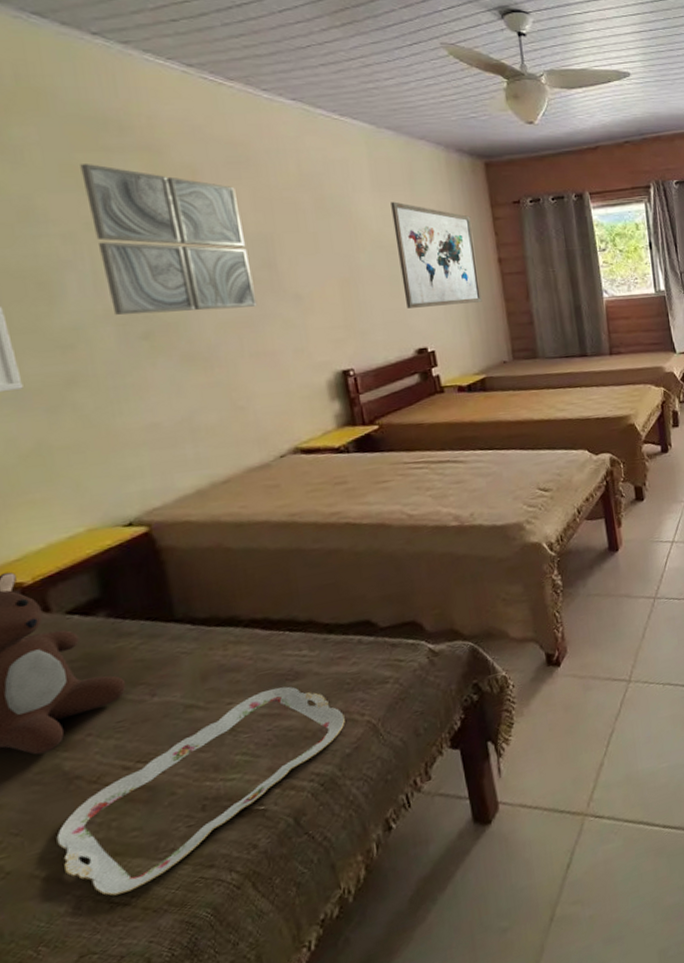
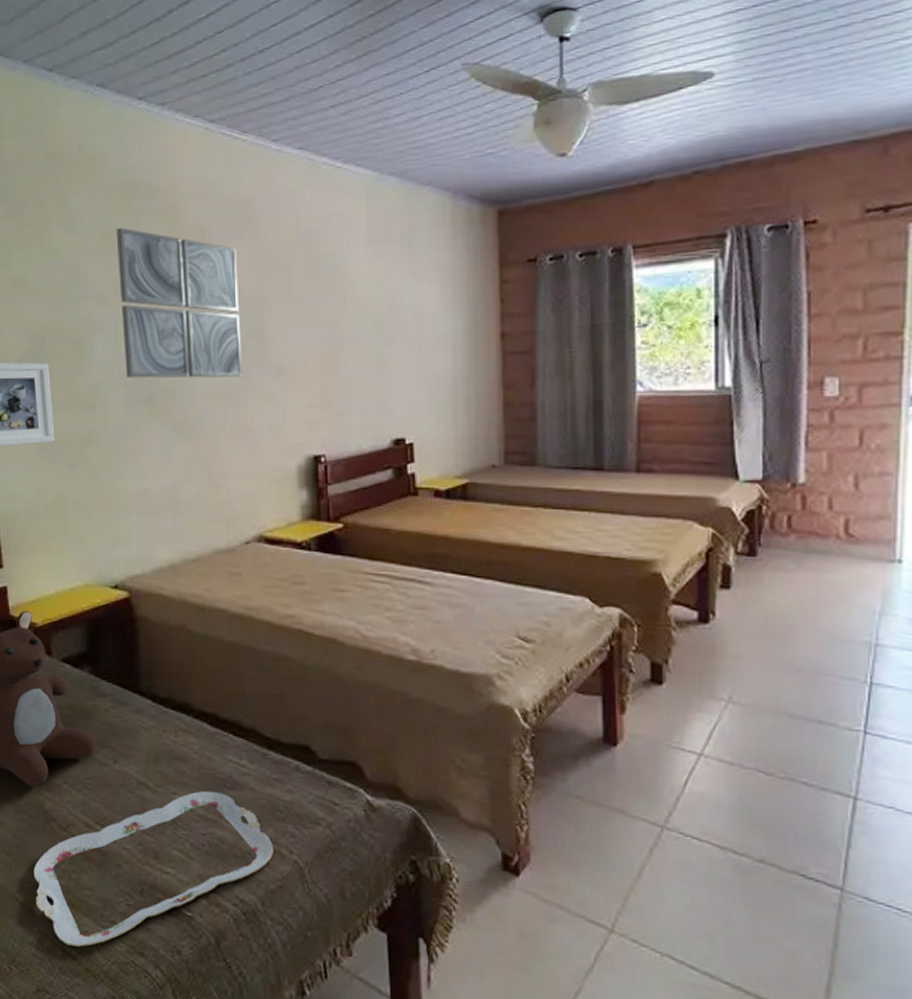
wall art: present [391,201,482,309] -> none [385,261,475,390]

